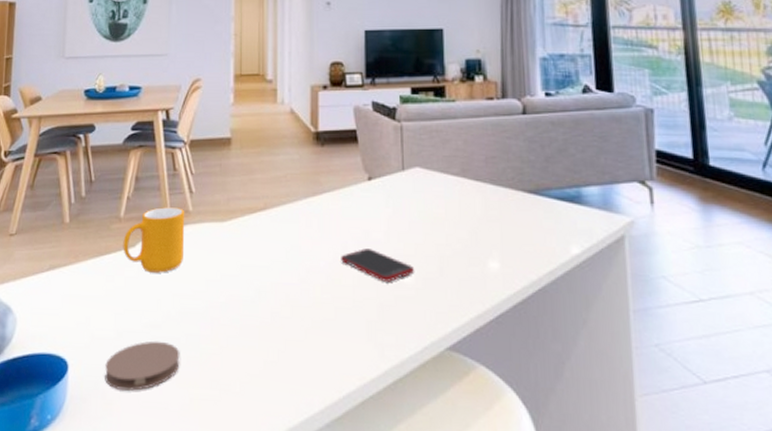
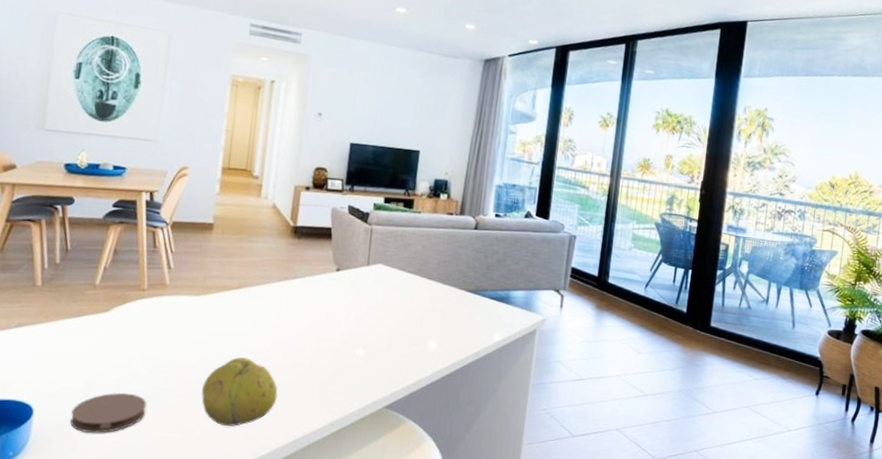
mug: present [123,207,185,273] -> none [96,279,162,336]
fruit: none [236,292,320,380] -> present [201,357,278,427]
cell phone: present [341,248,414,282] -> none [304,326,366,354]

